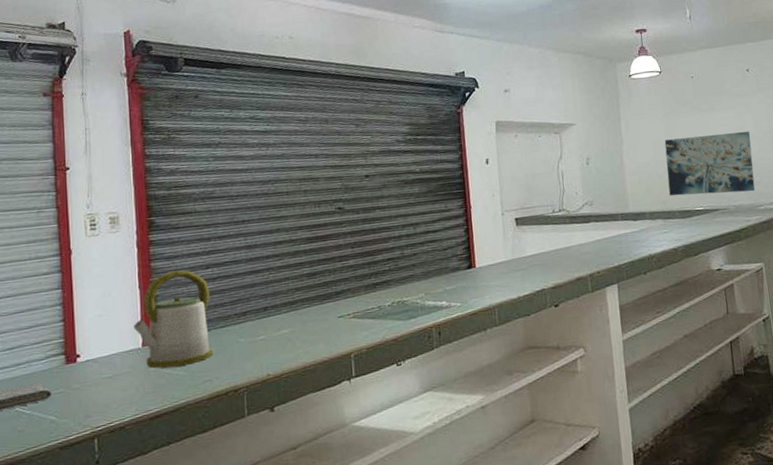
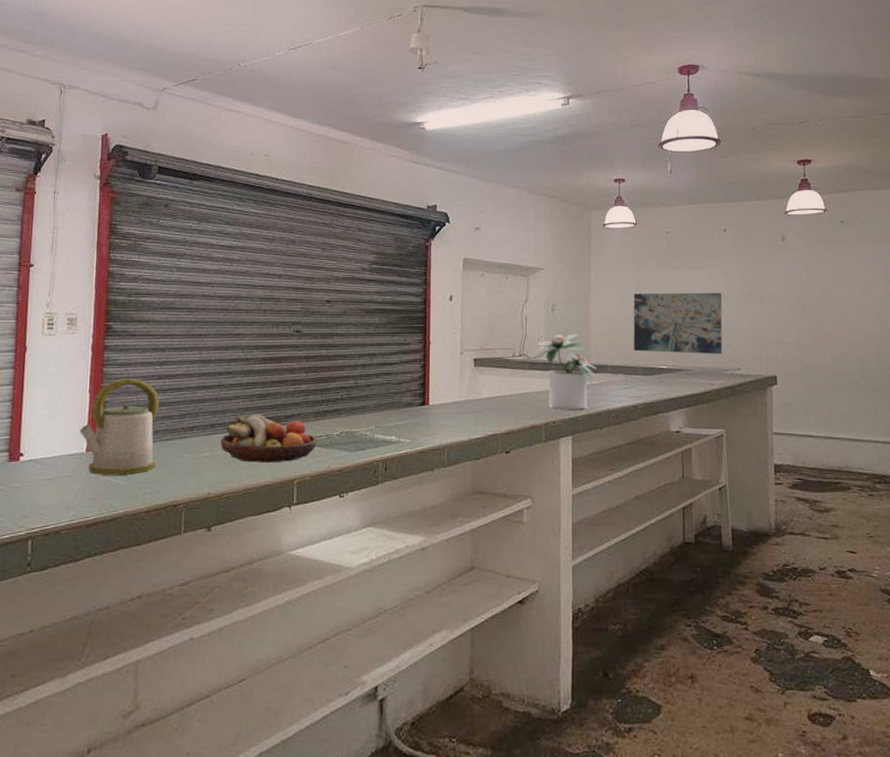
fruit bowl: none [274,292,370,341] -> present [220,413,317,463]
potted plant: none [572,184,636,260] -> present [532,334,596,410]

